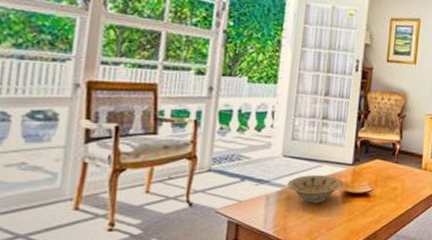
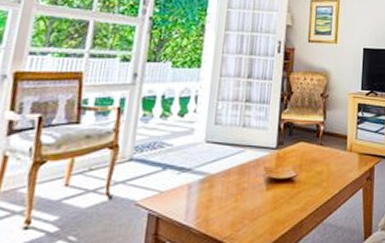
bowl: present [287,174,343,203] -> none [210,160,267,192]

